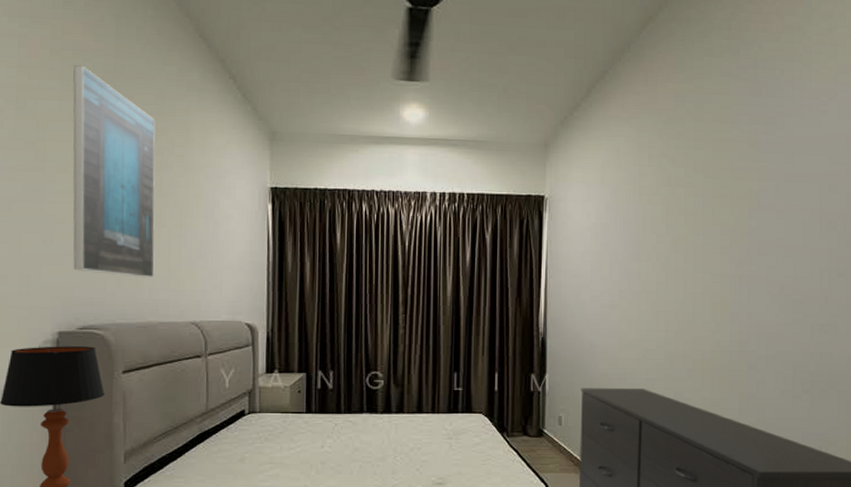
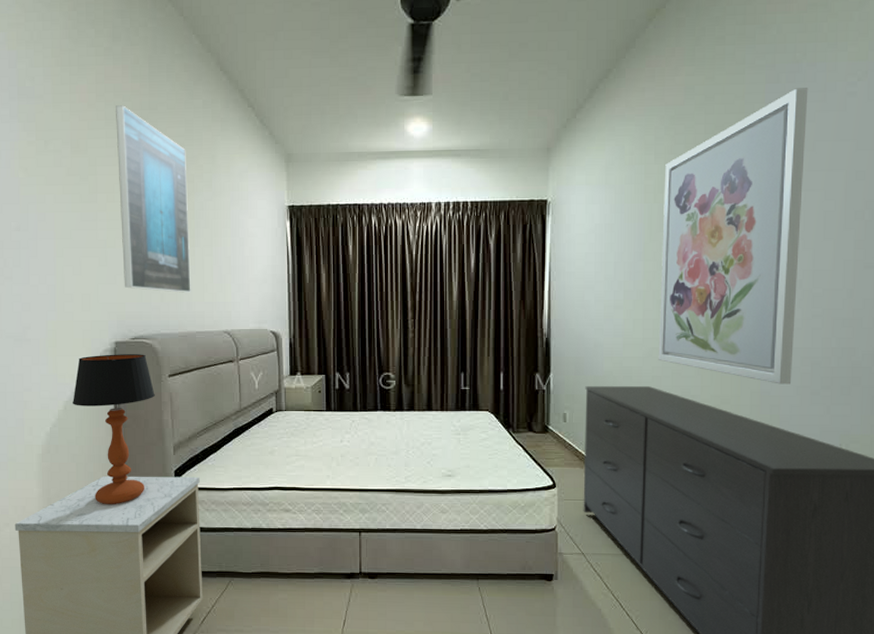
wall art: none [652,103,787,388] -> present [658,88,808,384]

